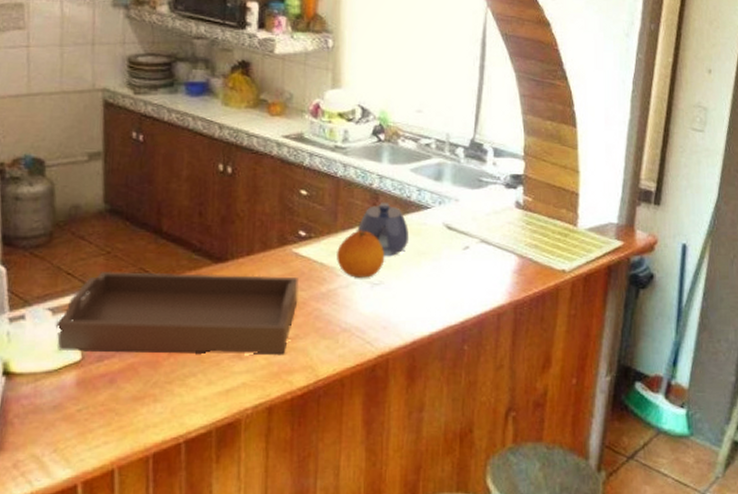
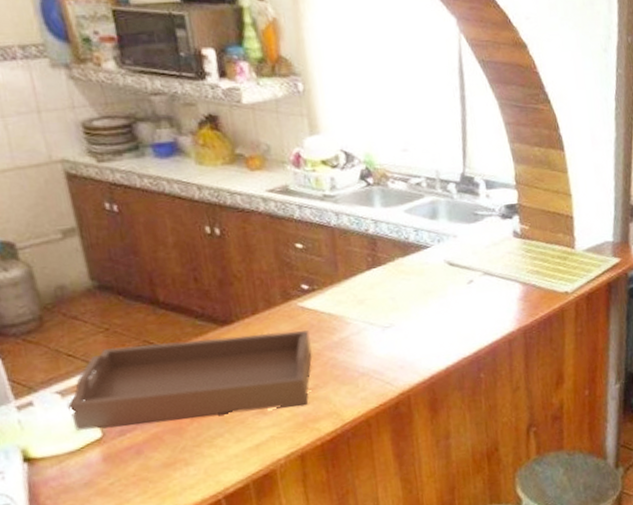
fruit: present [337,230,385,278] -> none [343,276,392,324]
teapot: present [357,201,410,254] -> none [359,246,413,298]

